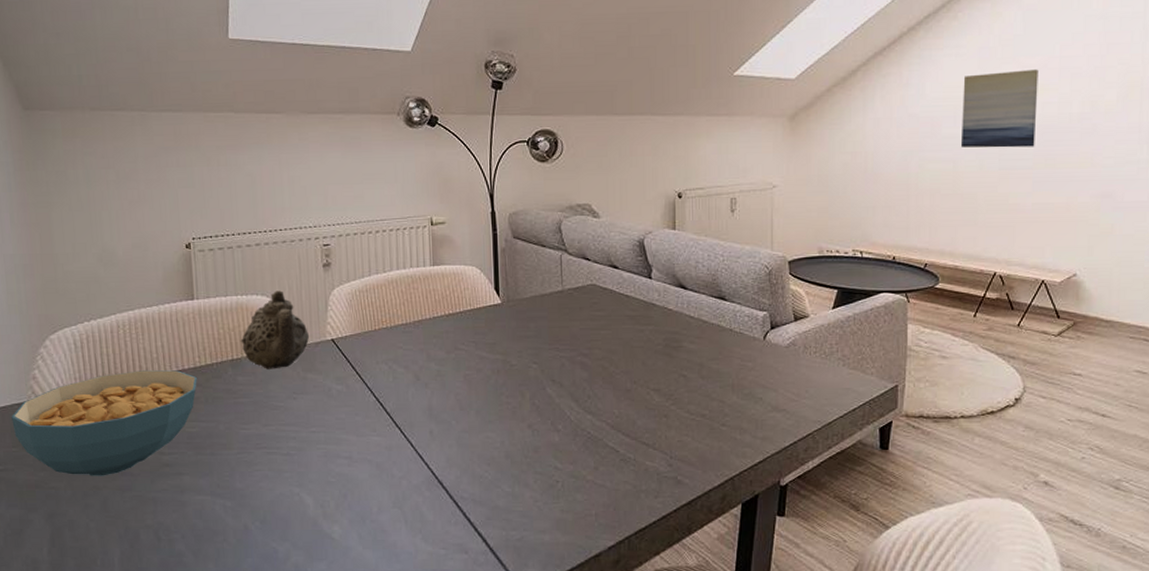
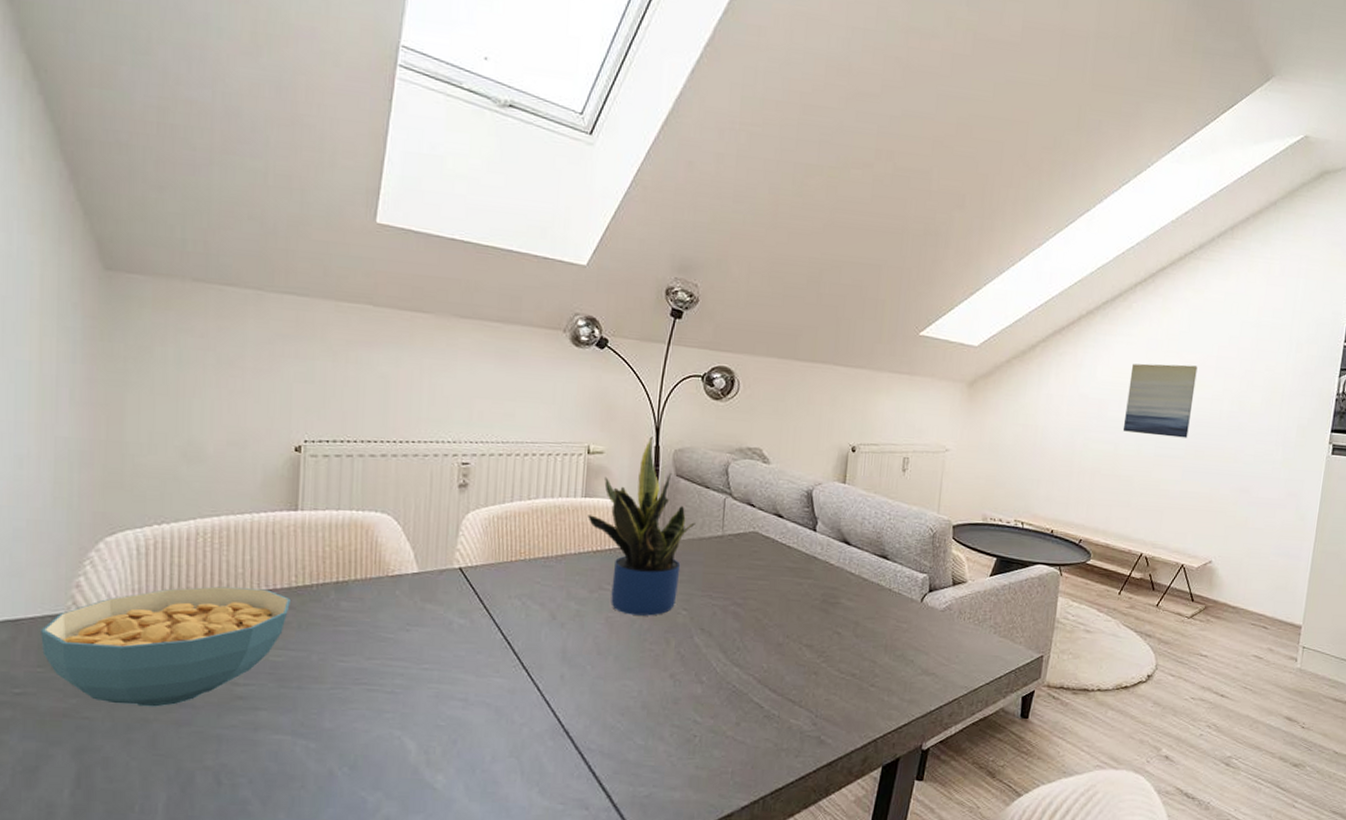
teapot: present [240,290,310,369] -> none [350,508,434,596]
potted plant: none [437,203,536,371] -> present [587,436,696,616]

